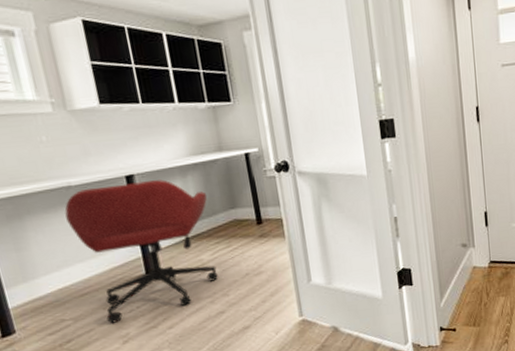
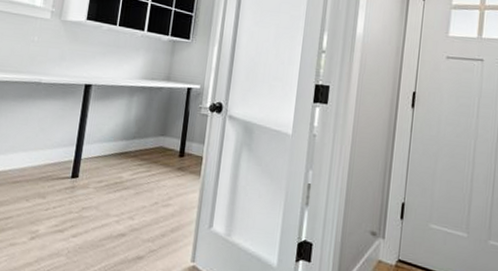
office chair: present [64,180,218,323] -> none [25,88,144,219]

